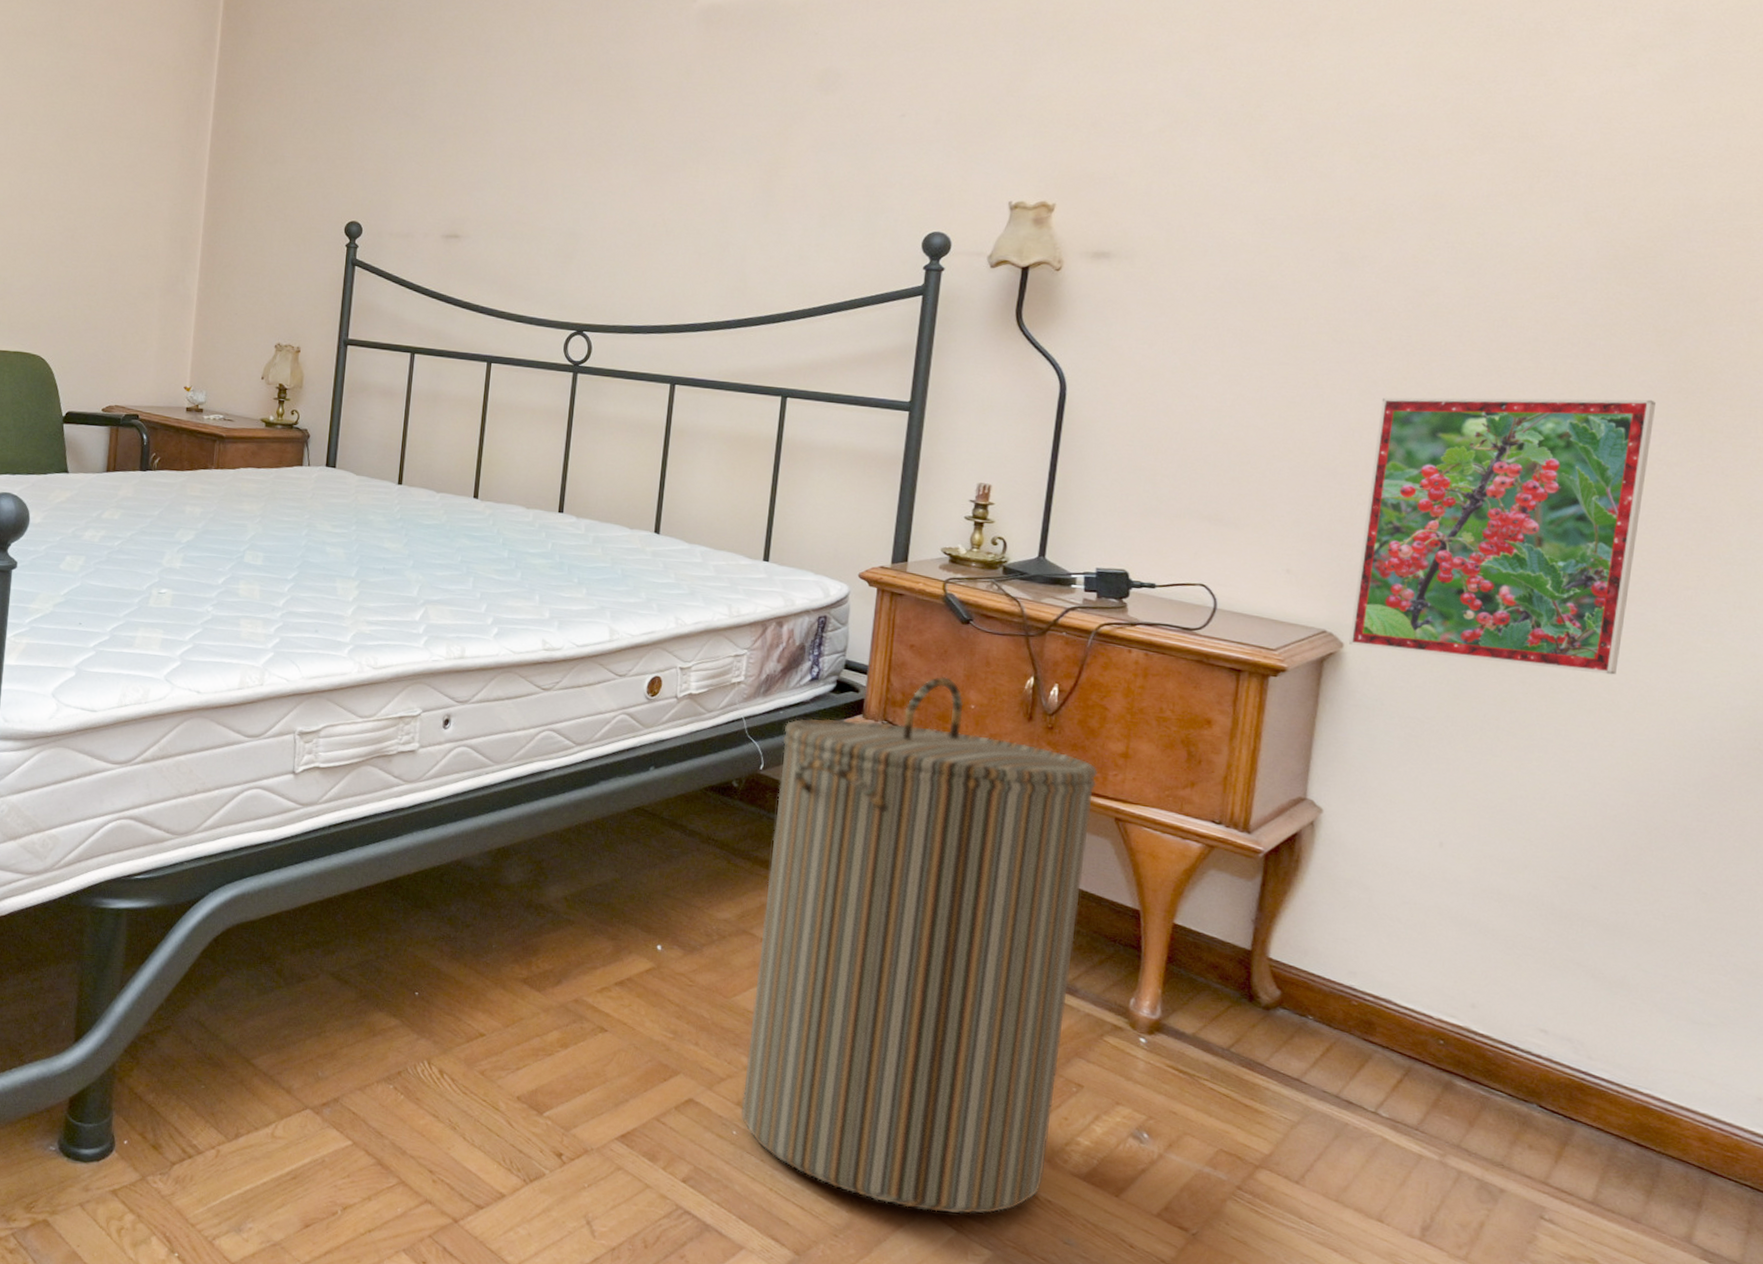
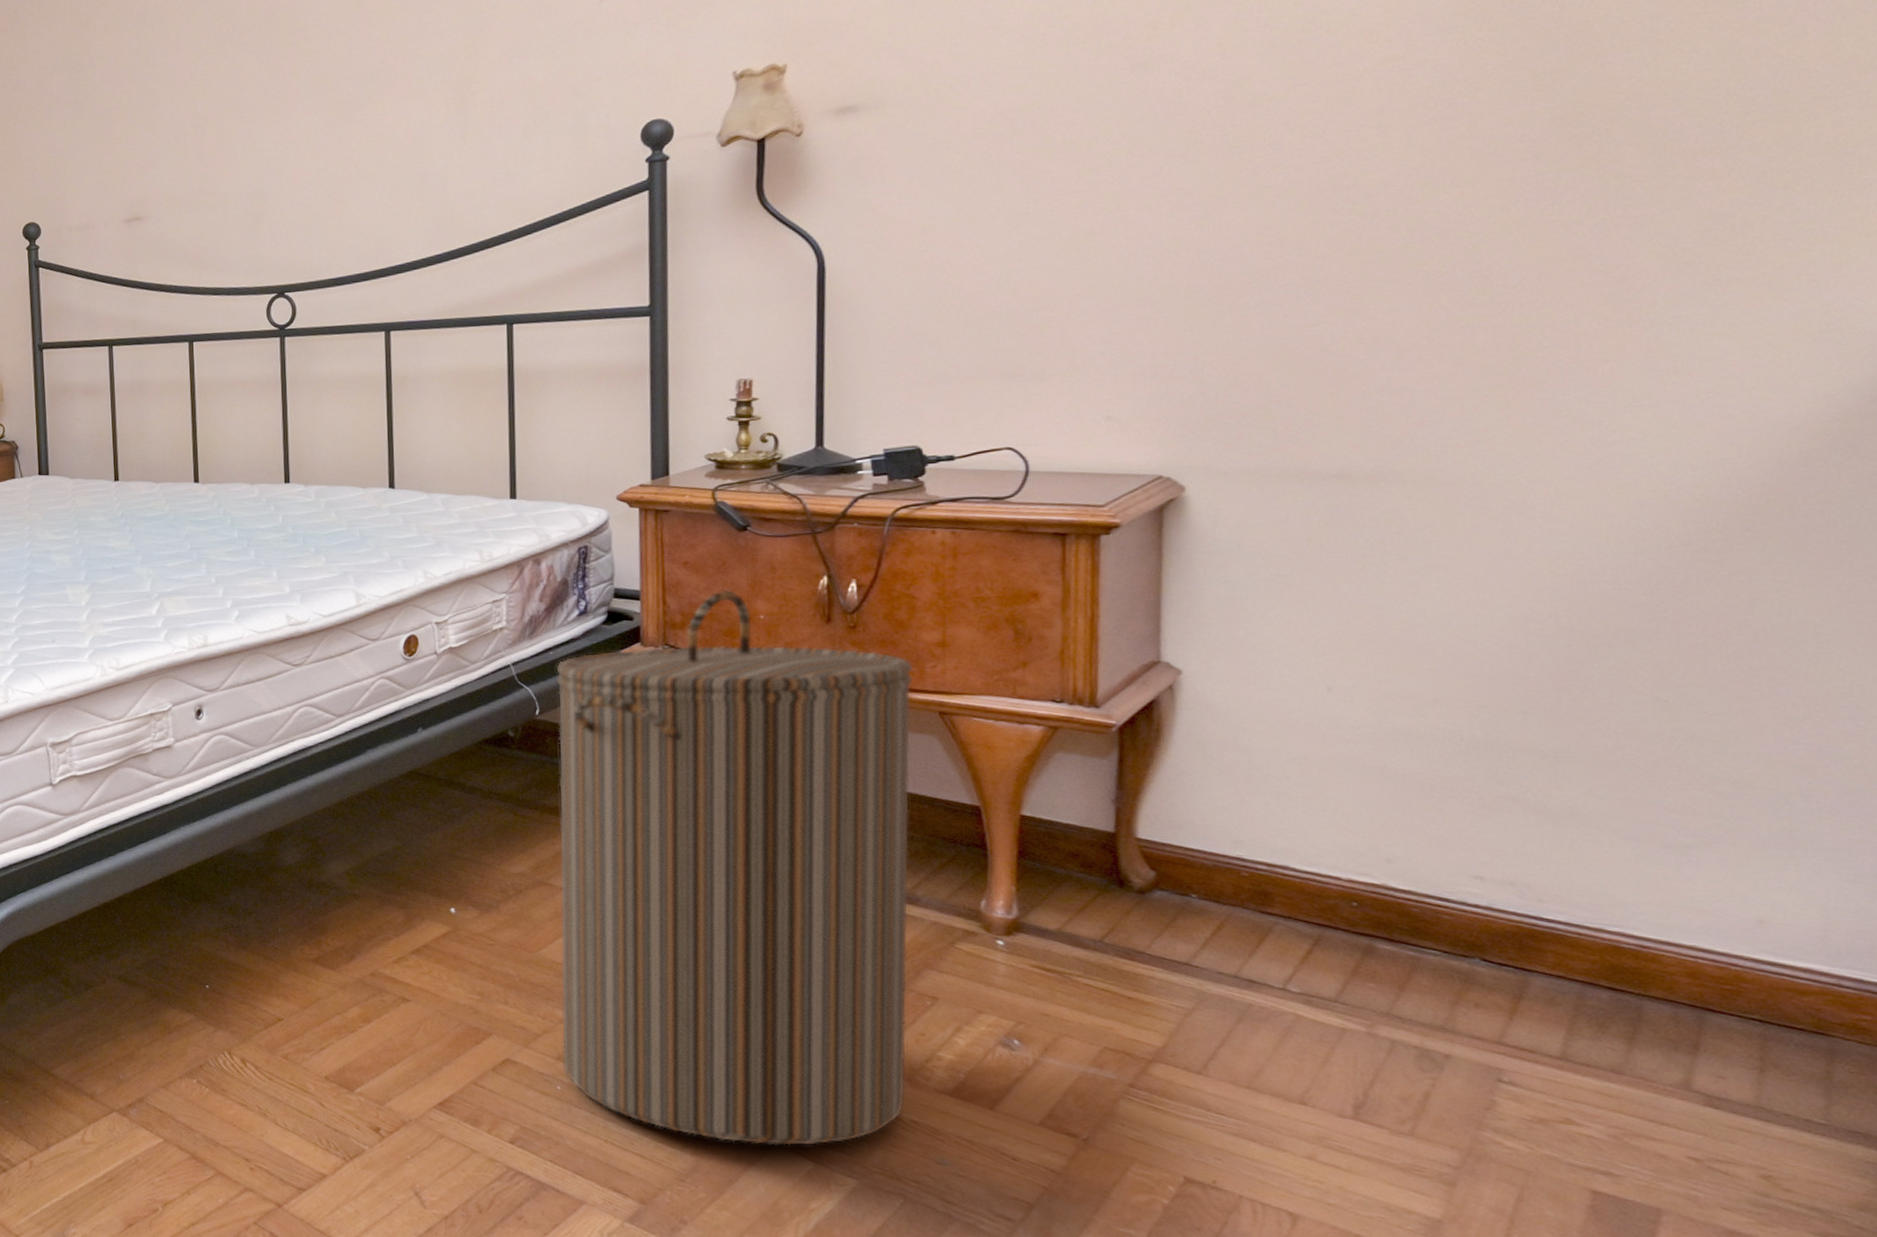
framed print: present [1349,397,1656,675] -> none [1191,154,1541,487]

